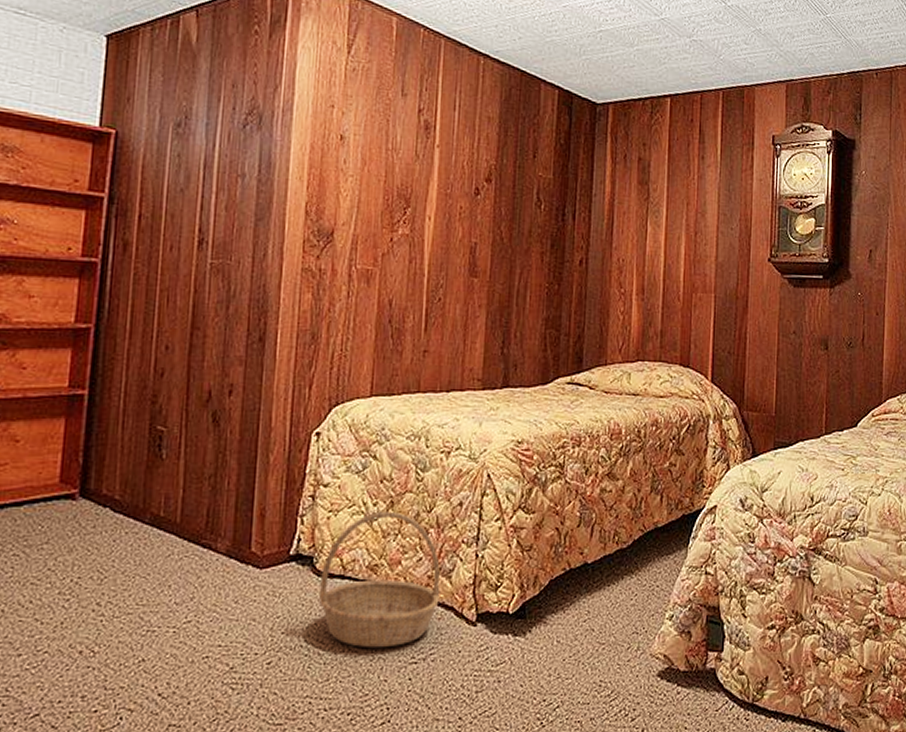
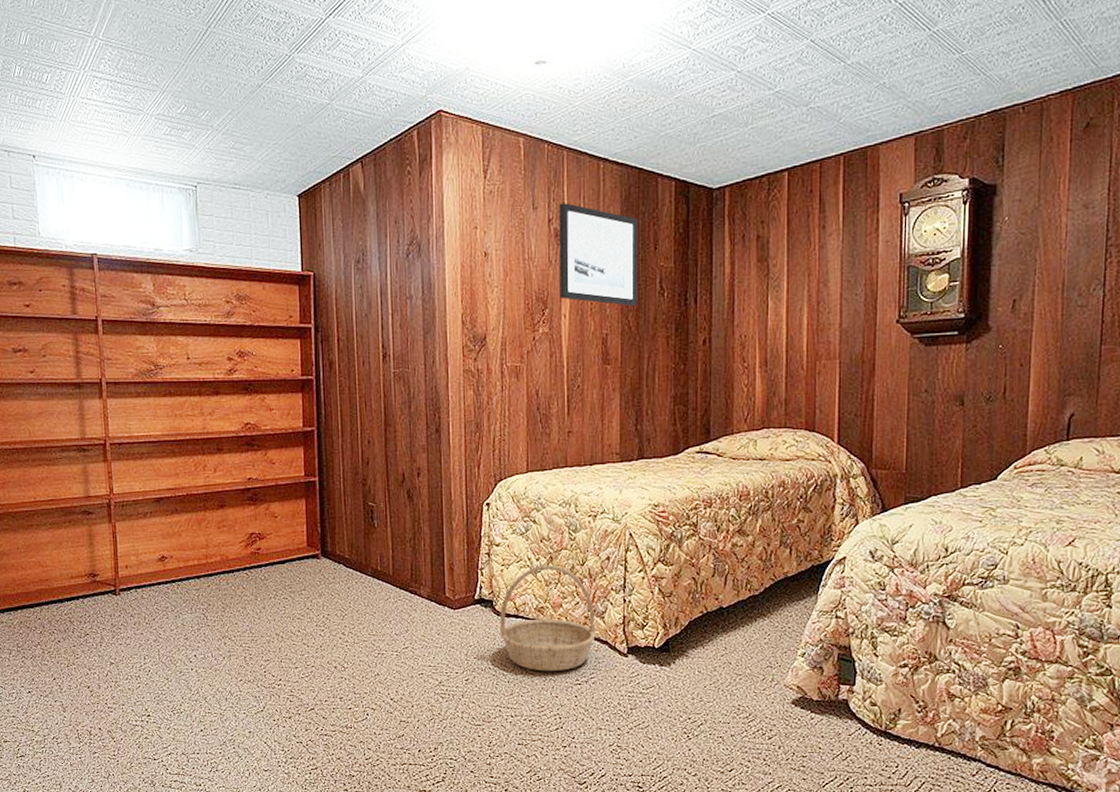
wall art: none [425,94,518,216] -> present [559,203,638,307]

